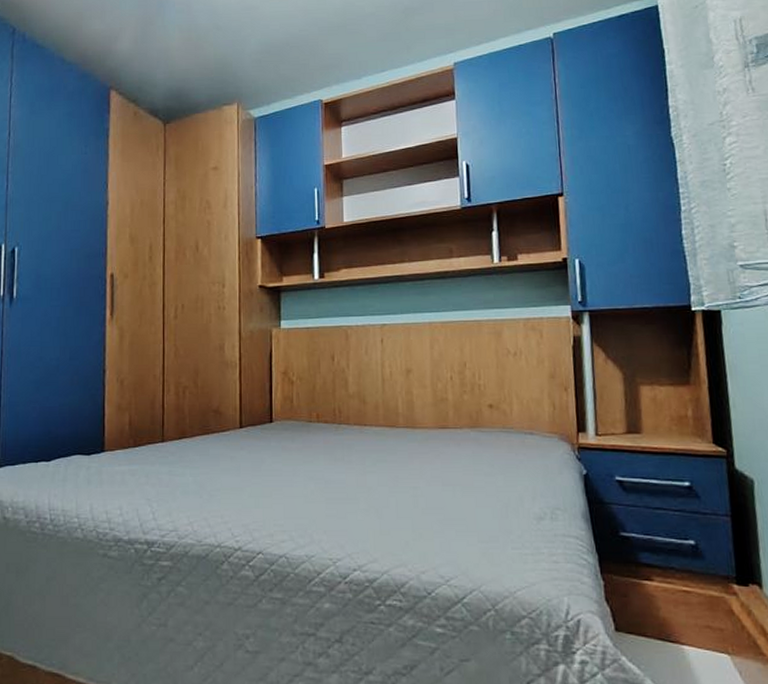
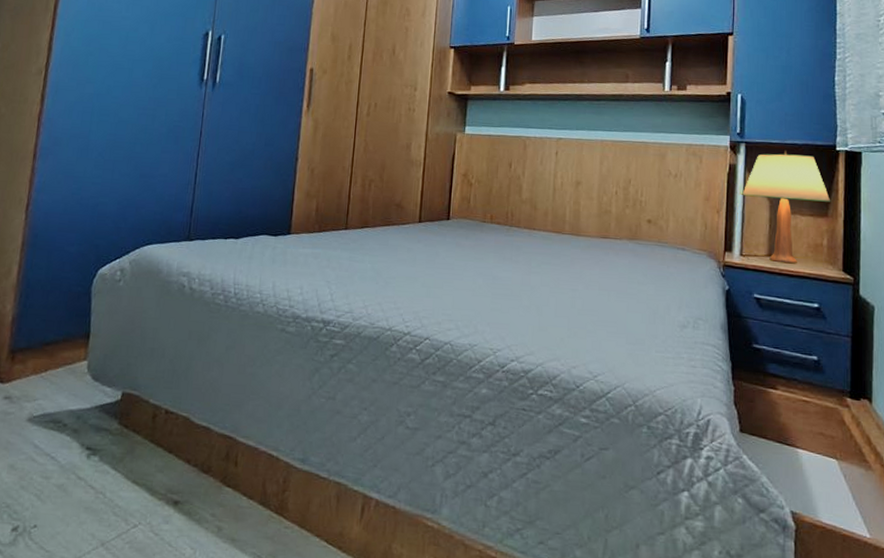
table lamp: none [590,316,692,440] -> present [741,150,831,264]

